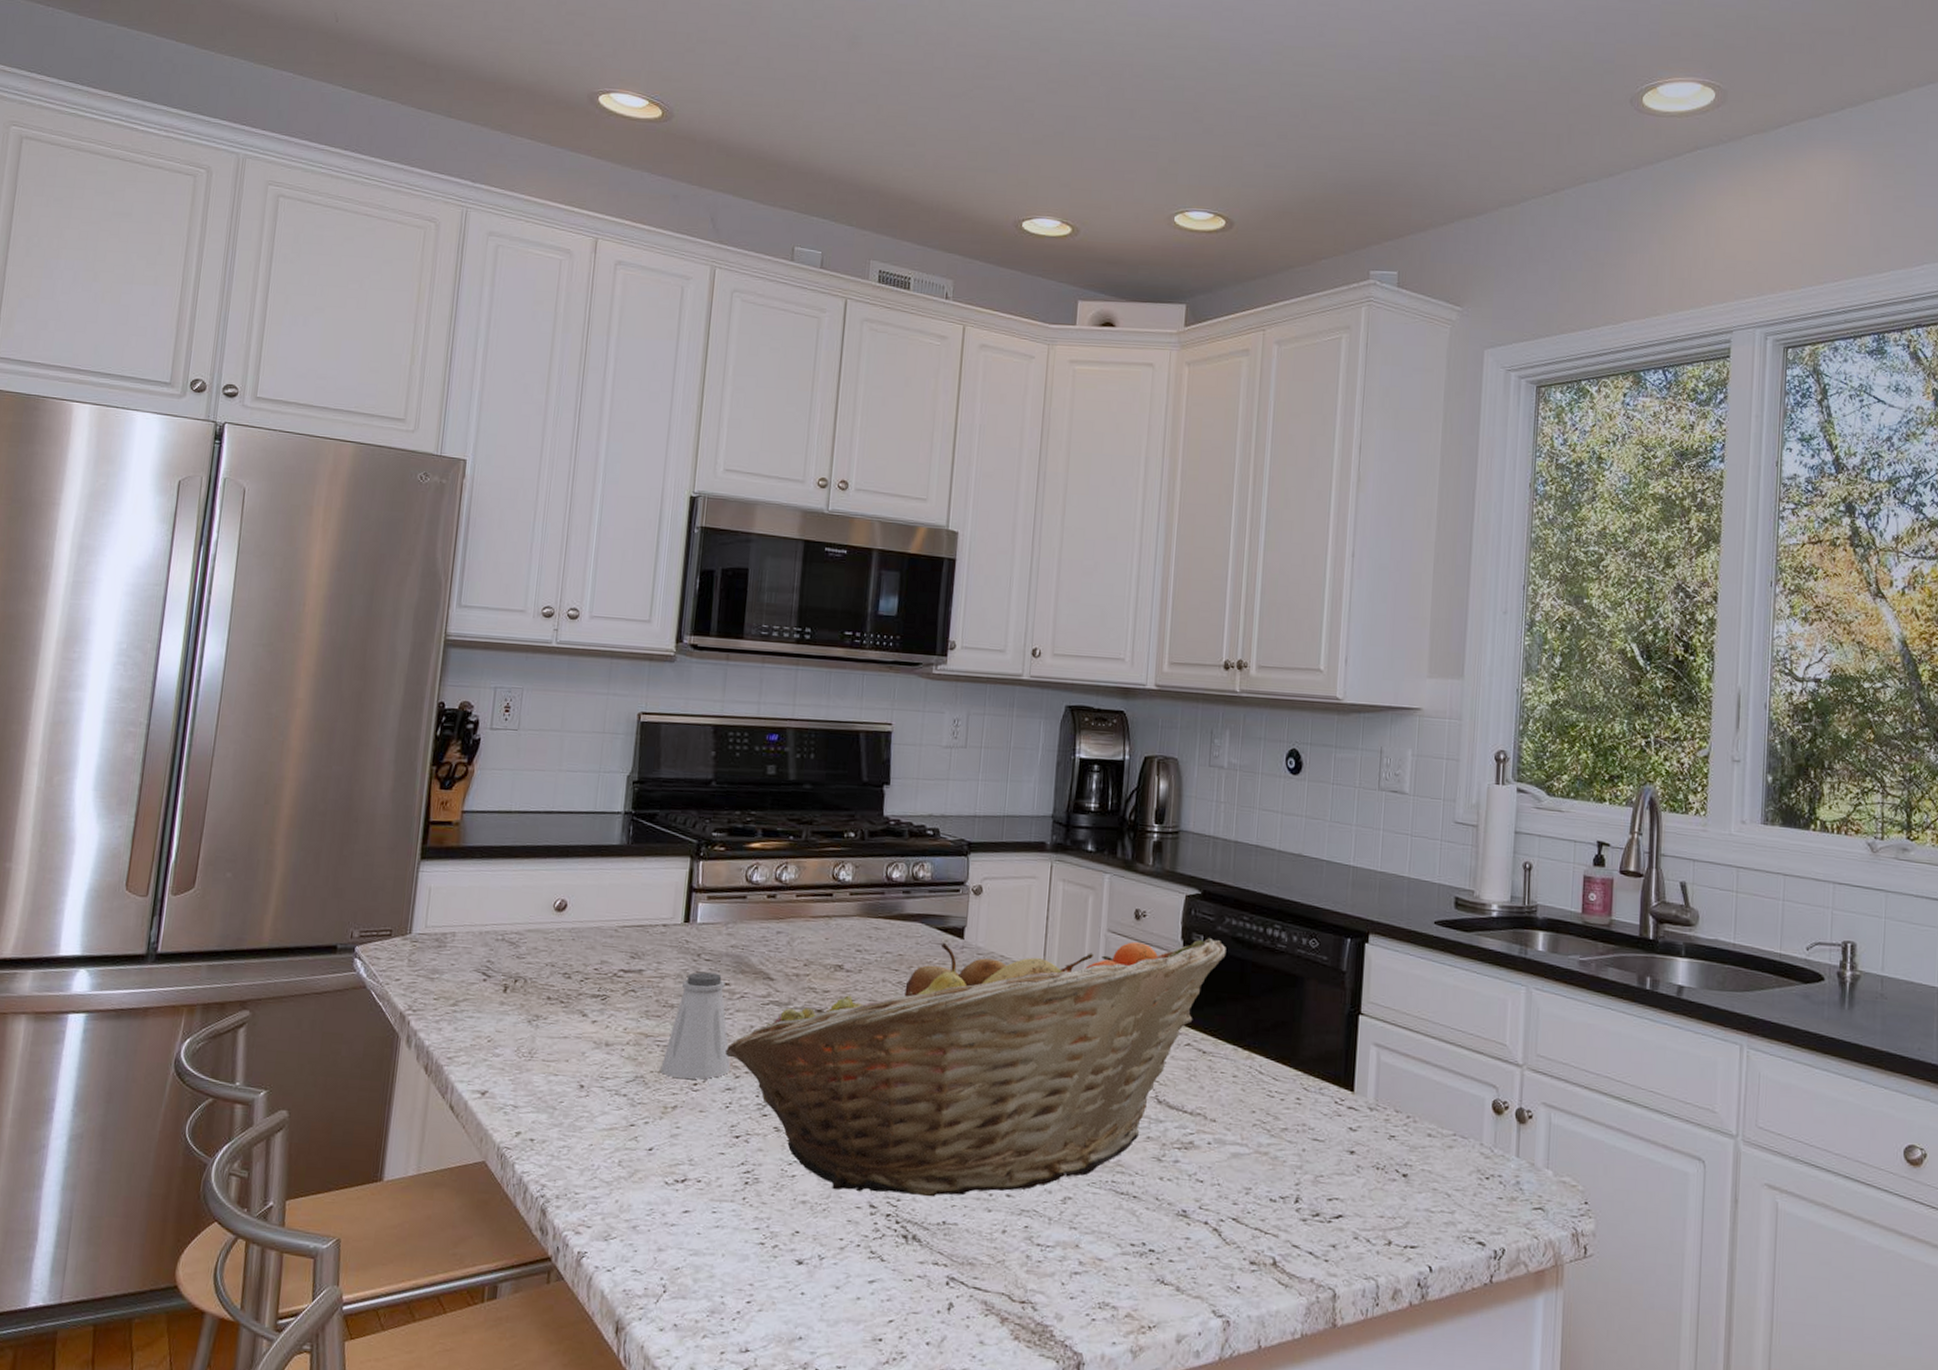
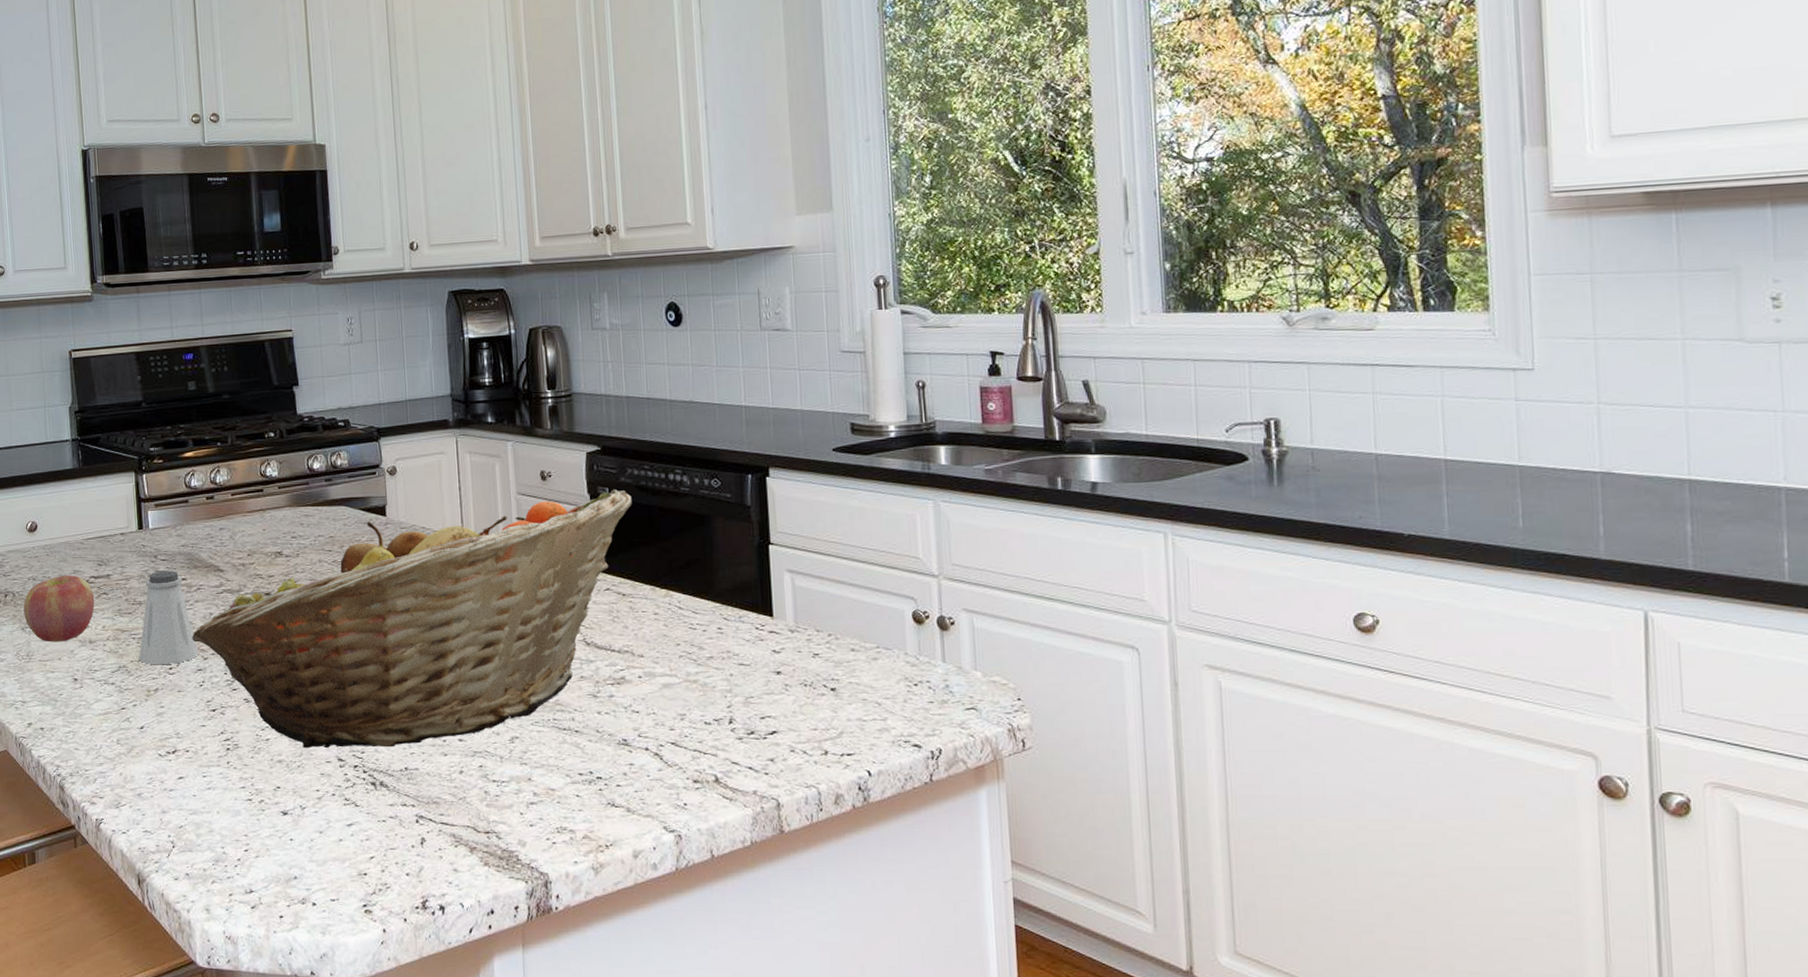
apple: none [533,965,621,1042] -> present [23,575,95,642]

